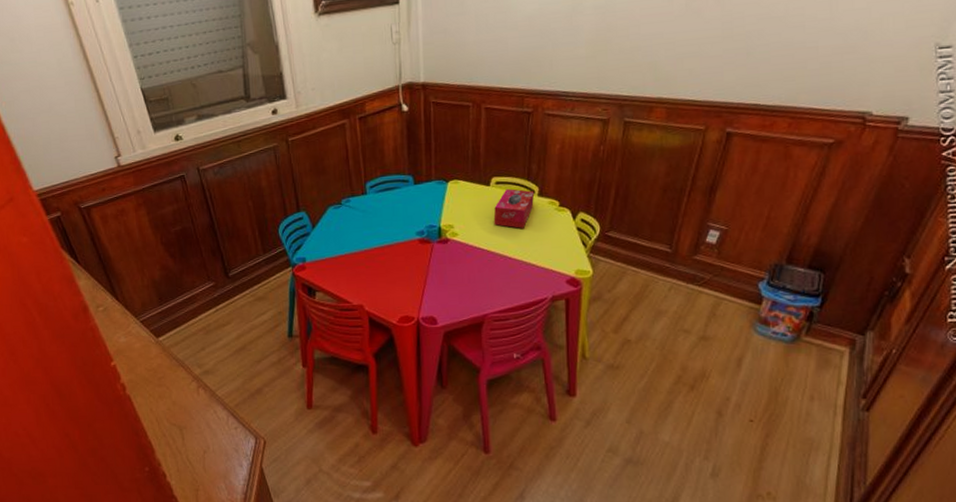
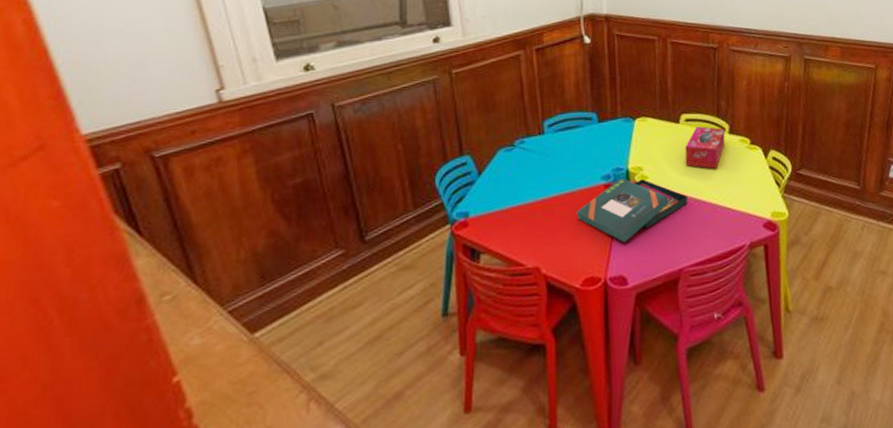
board game: none [394,234,494,289] -> present [576,178,688,242]

